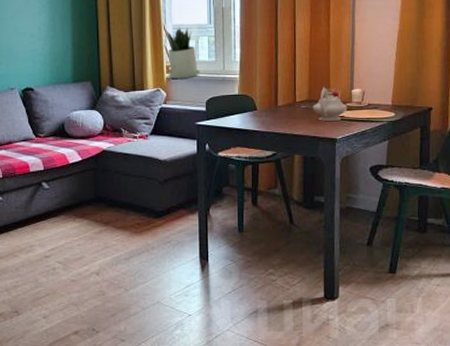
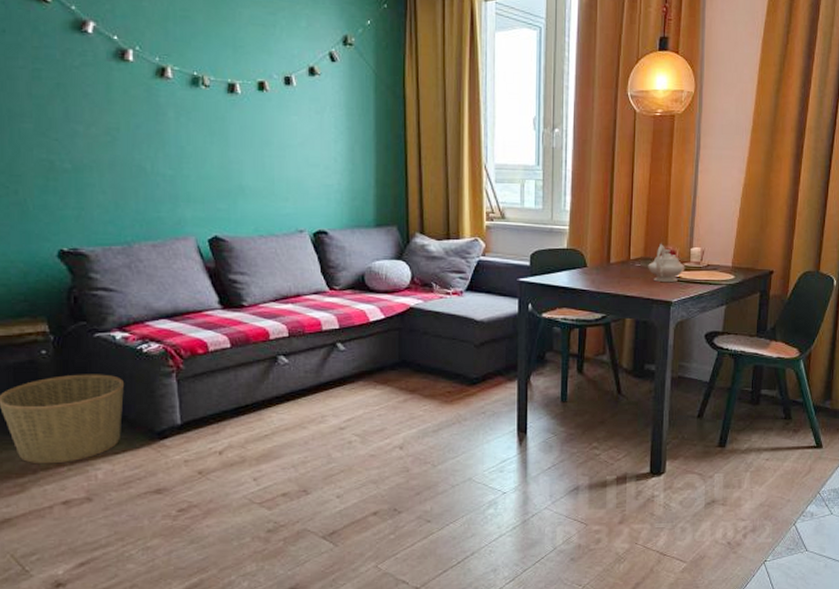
planter: present [166,27,201,79] -> none [487,167,525,228]

